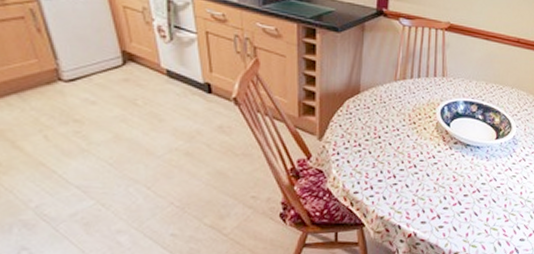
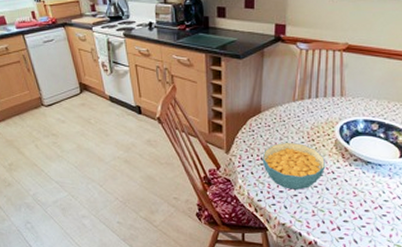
cereal bowl: none [360,125,427,178] -> present [262,142,326,190]

